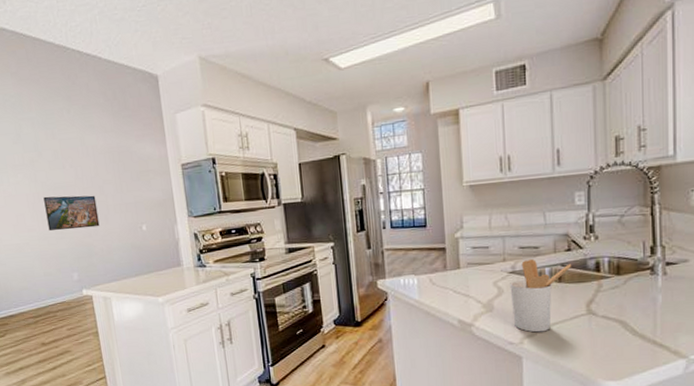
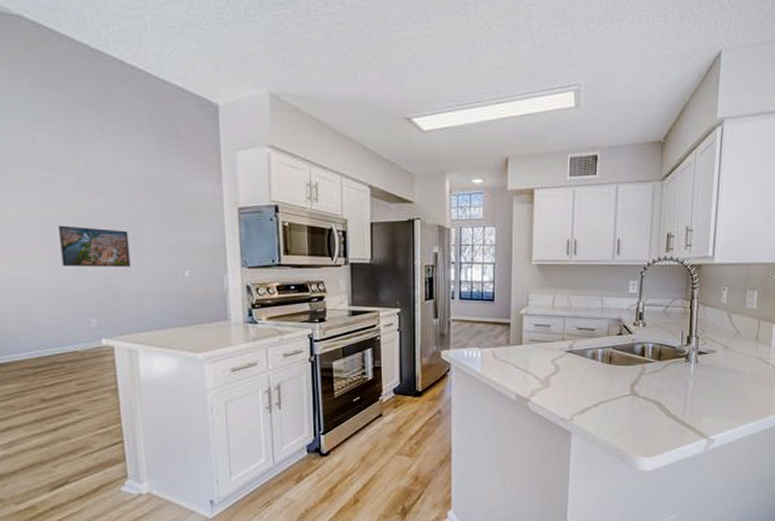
utensil holder: present [510,258,572,333] -> none [566,340,622,410]

